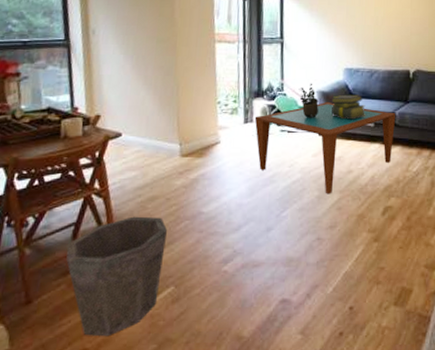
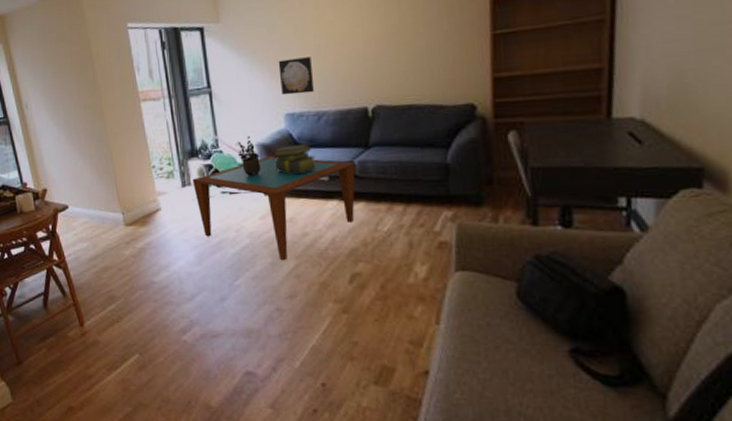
waste bin: present [66,216,168,337] -> none [40,286,126,397]
wall art: none [343,24,371,54] -> present [278,57,315,96]

